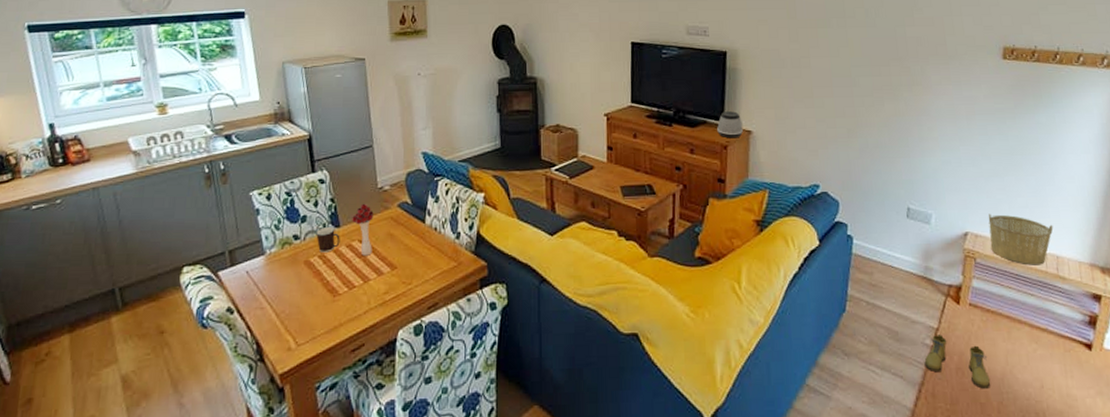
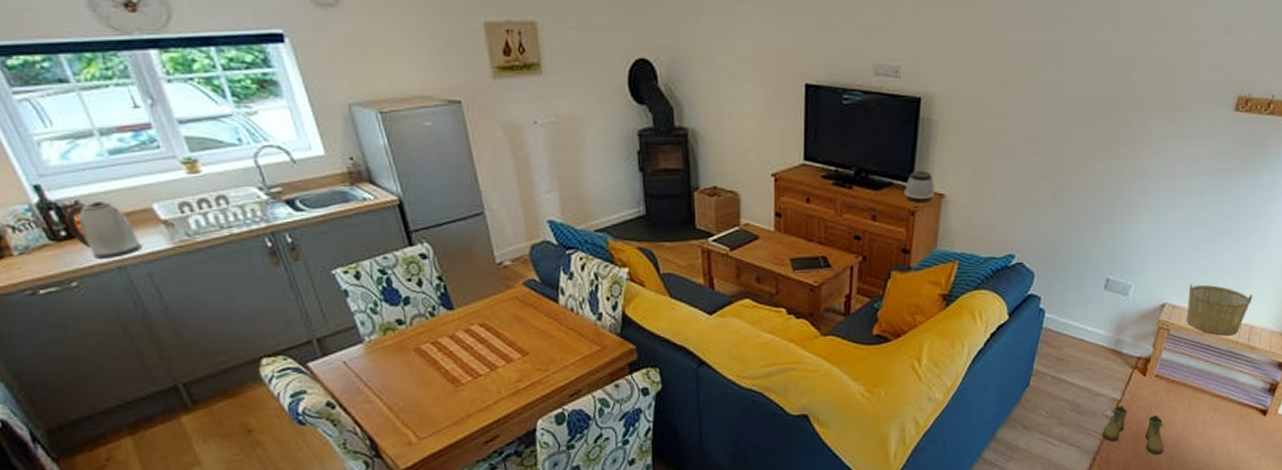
kettle: none [64,136,114,181] -> present [65,202,142,259]
mug: present [316,226,340,253] -> none [424,308,456,339]
flower bouquet: present [352,203,374,256] -> none [467,281,497,341]

